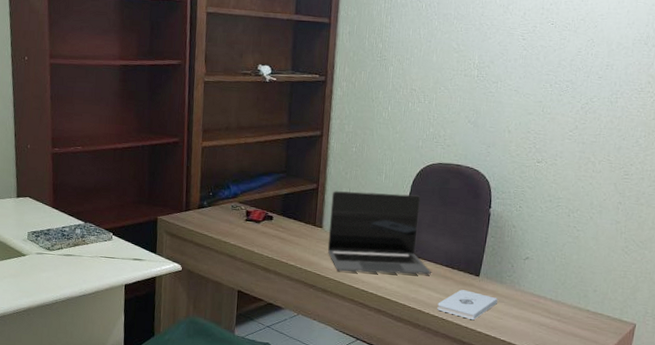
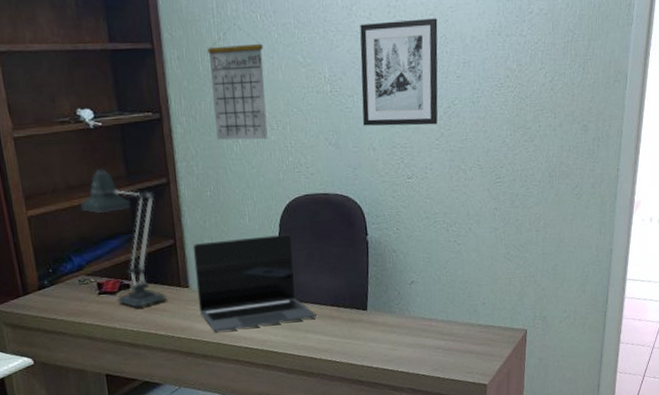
desk lamp: none [245,111,309,238] -> present [80,163,167,309]
calendar: none [369,10,424,110] -> present [207,23,268,140]
notepad: present [437,290,498,321] -> none [328,327,389,357]
wall art: none [502,21,587,118] -> present [360,18,438,126]

